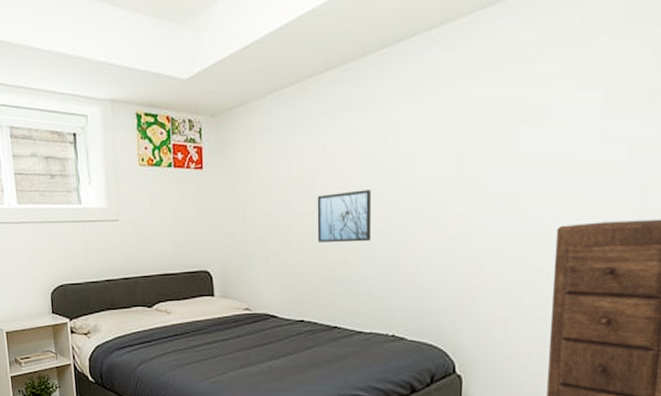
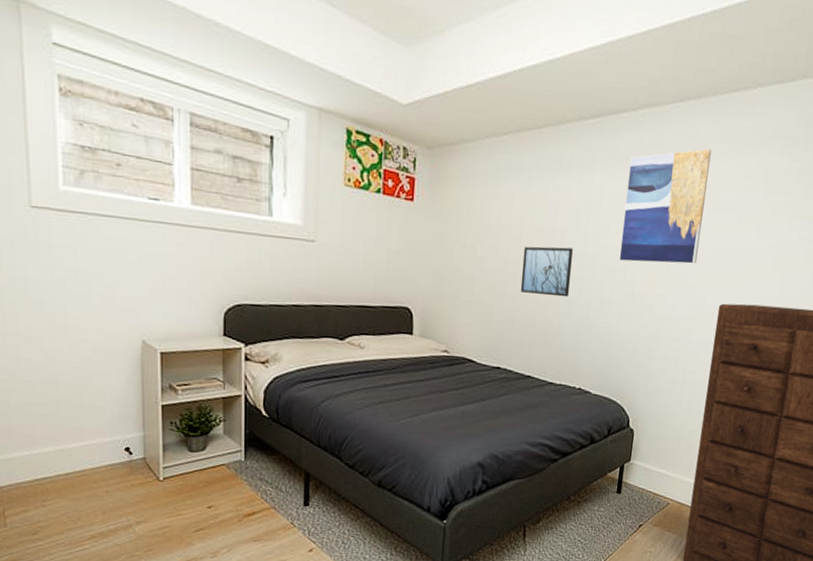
wall art: none [425,52,528,195] -> present [619,148,711,264]

